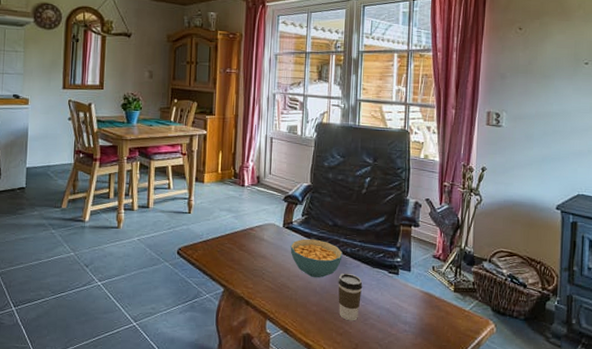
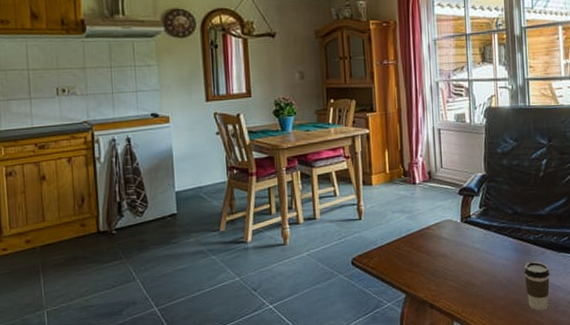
cereal bowl: present [290,238,343,278] -> none [471,230,526,271]

